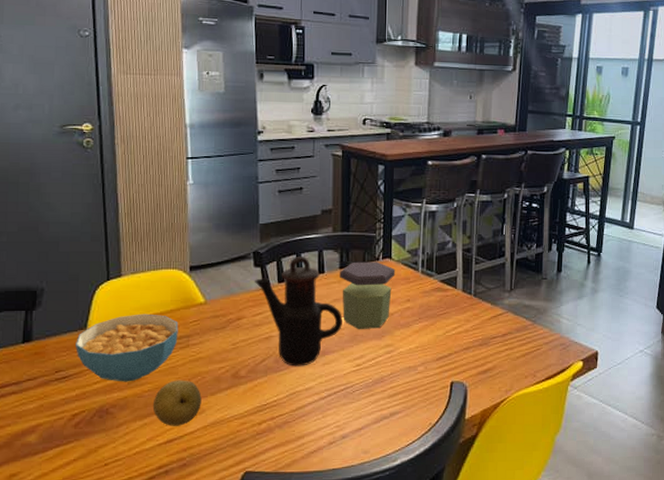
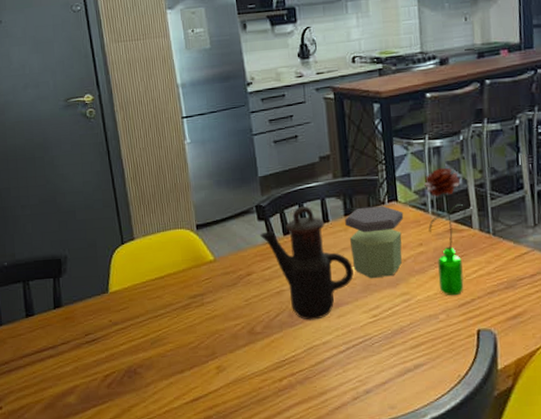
cereal bowl: present [75,313,179,382] -> none [100,274,193,343]
fruit: present [152,380,202,426] -> none [176,338,222,385]
flower: none [417,231,453,350] -> present [424,167,467,296]

